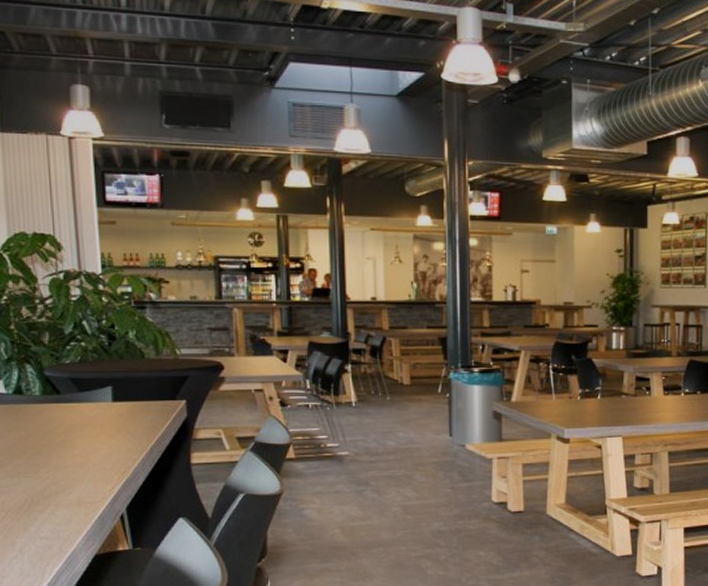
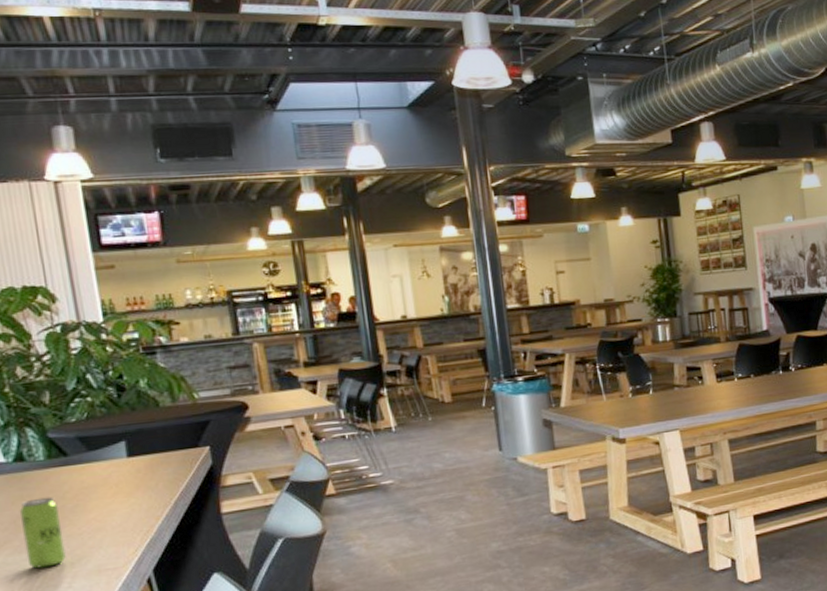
beverage can: none [14,429,53,494] -> present [19,496,67,569]

